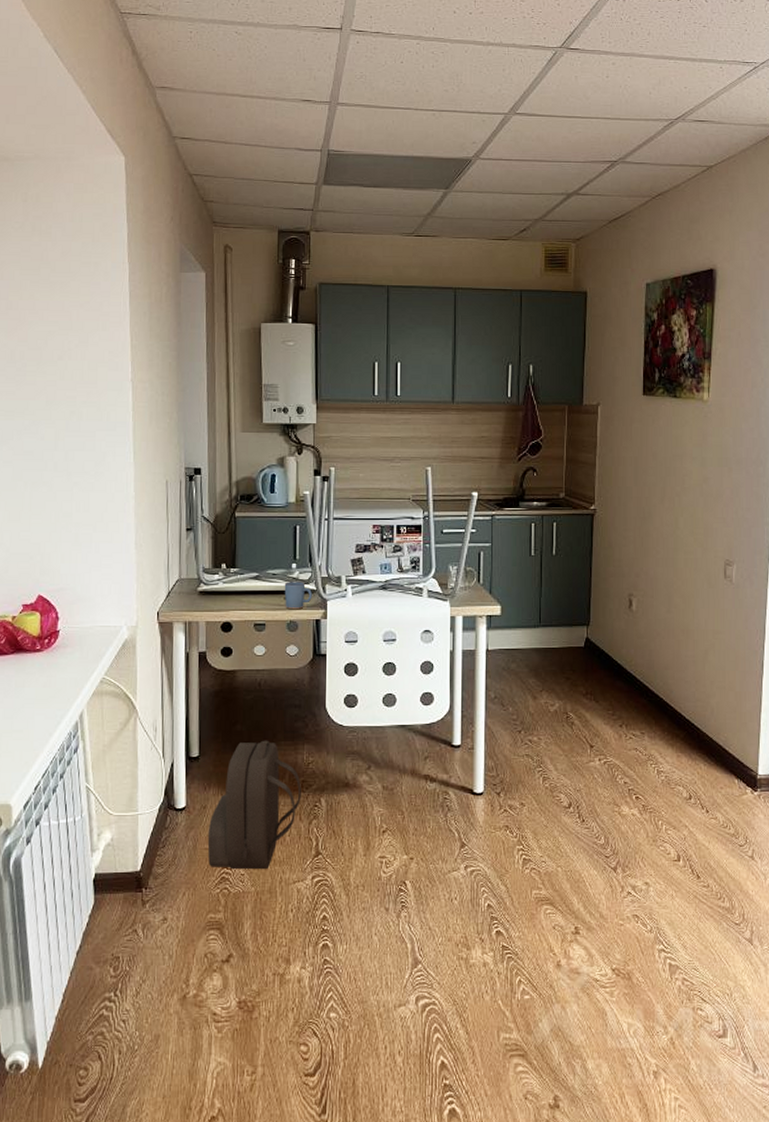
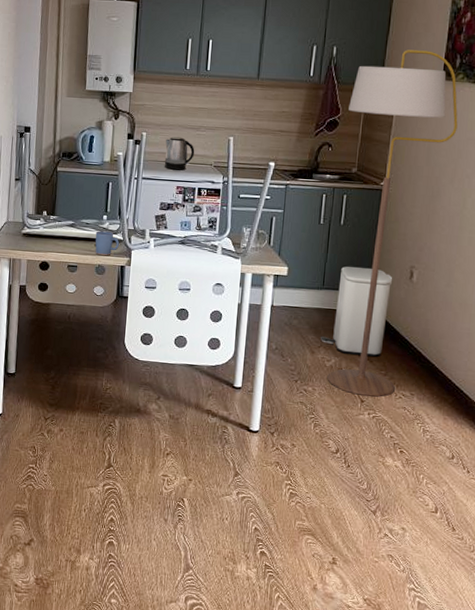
backpack: present [207,740,301,870] -> none [18,365,99,474]
kettle: none [356,470,390,507] -> present [164,137,195,170]
pedal bin: none [542,599,612,697] -> present [321,266,393,357]
floor lamp: none [551,365,662,740] -> present [327,50,458,397]

